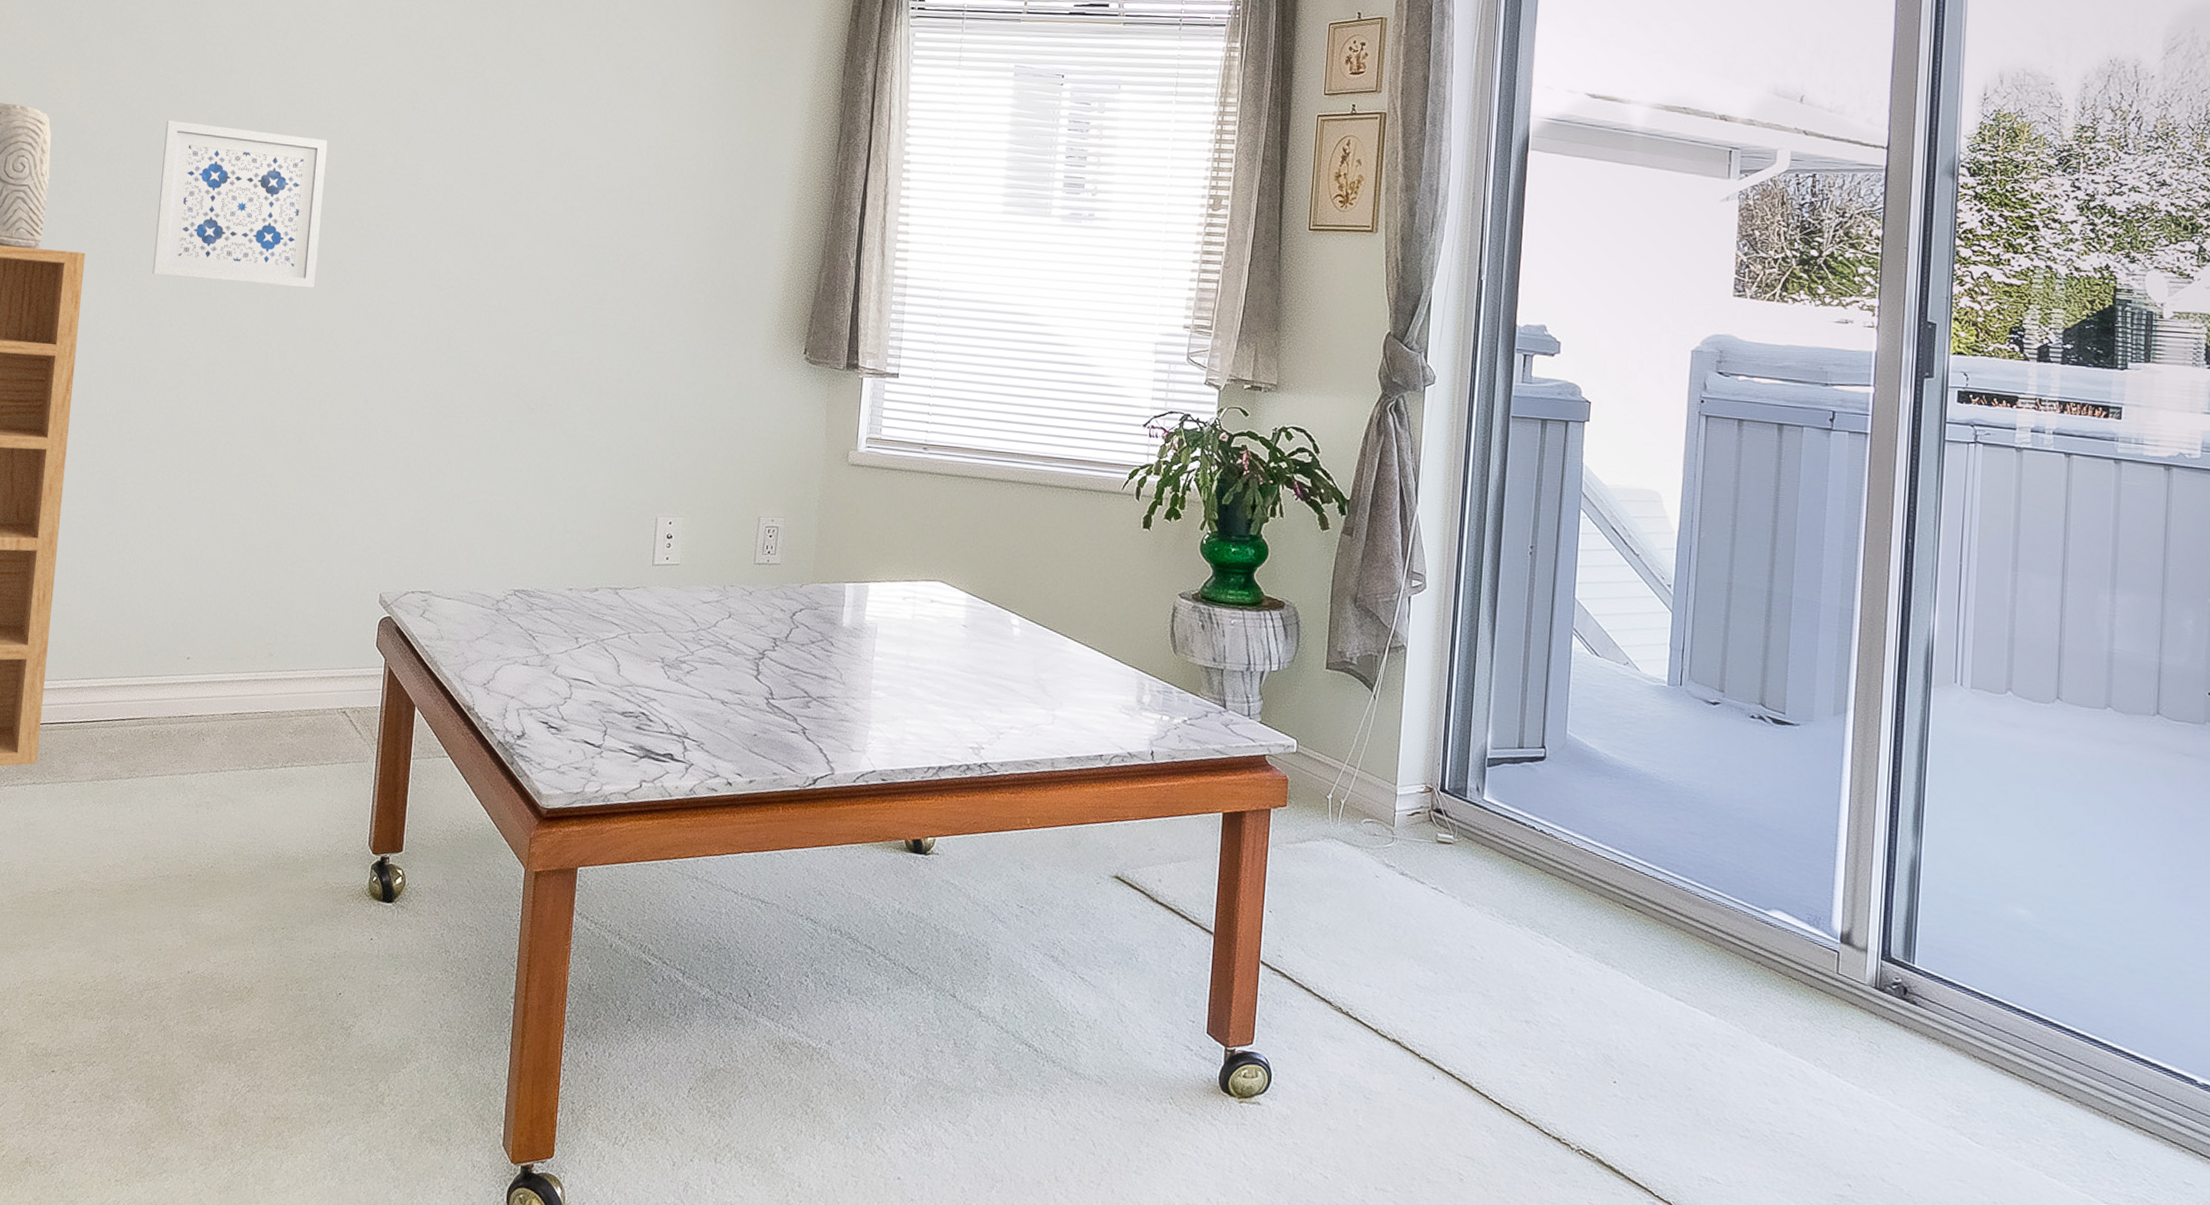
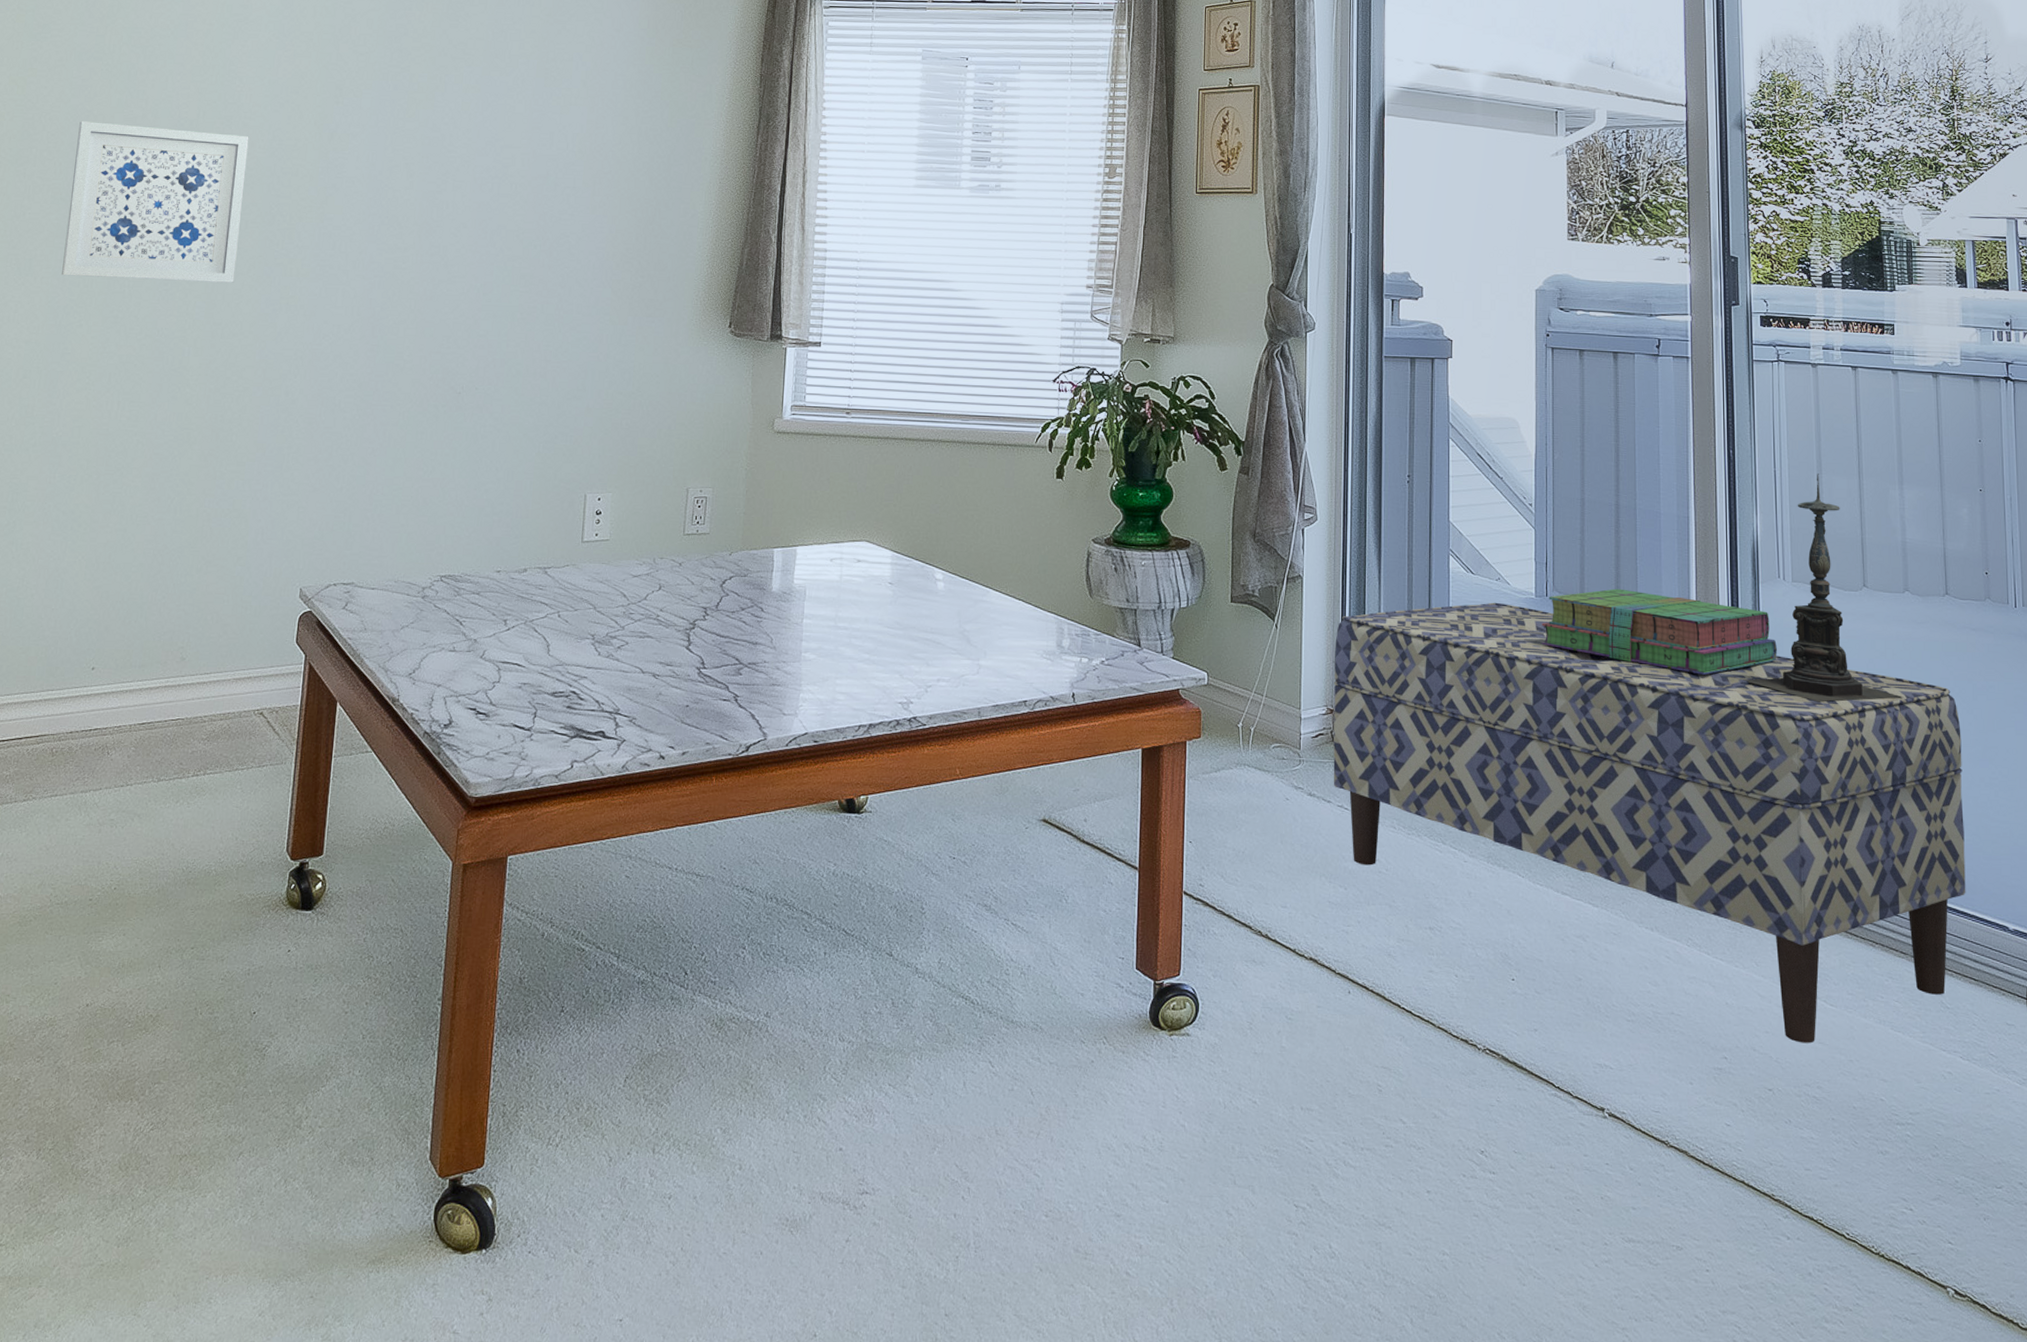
bench: none [1428,687,2161,1180] -> present [1333,602,1966,1044]
stack of books: none [1671,682,1947,782] -> present [1541,588,1777,675]
candle holder: none [1903,571,2094,824] -> present [1743,474,1904,702]

